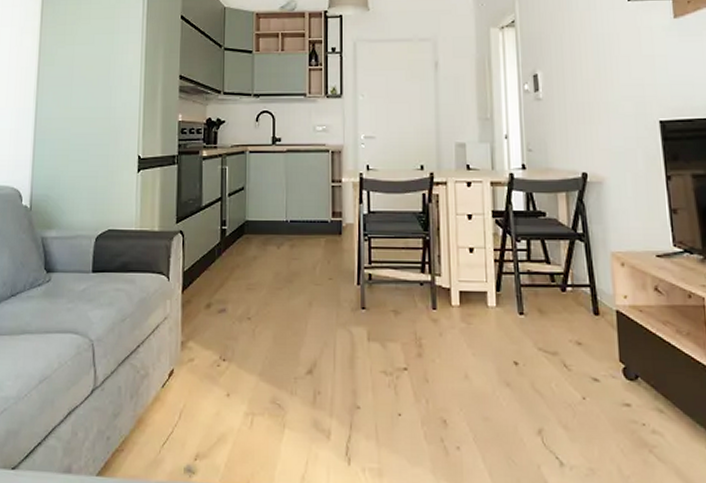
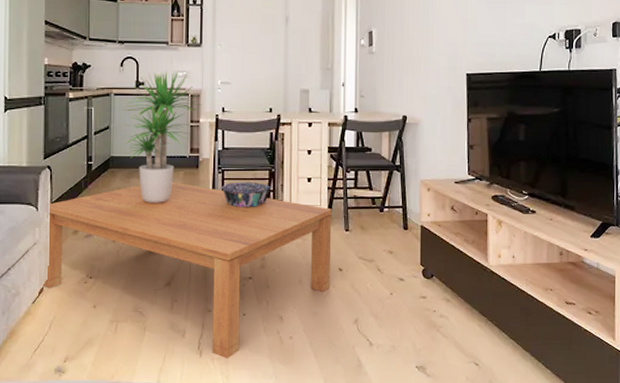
coffee table: none [171,250,505,471] -> present [41,182,332,359]
potted plant: none [260,125,345,275] -> present [124,71,203,203]
decorative bowl: none [369,251,427,283] -> present [222,182,272,208]

